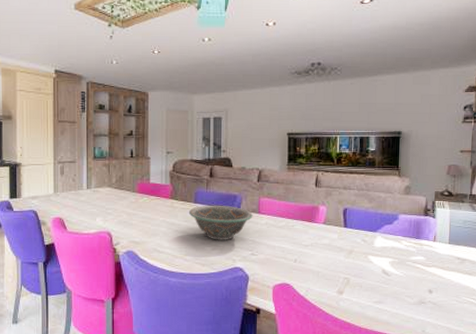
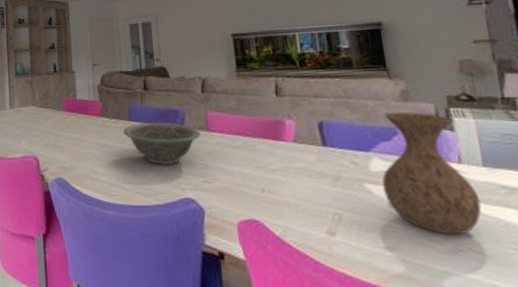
vase: none [380,203,442,292] -> present [382,112,482,235]

